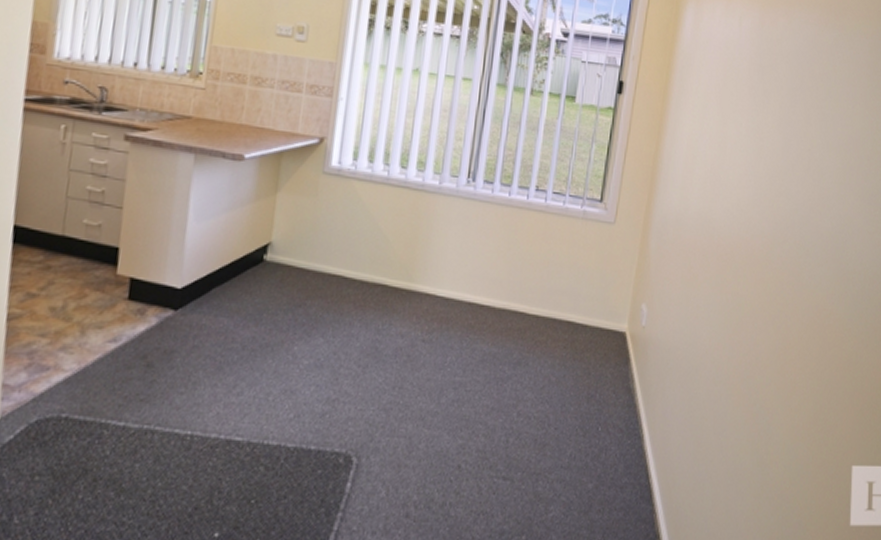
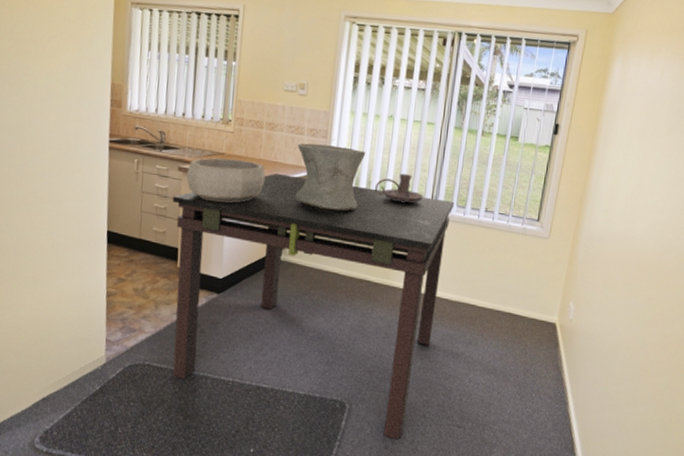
dining table: none [102,142,498,503] -> present [172,173,455,440]
decorative bowl: none [135,122,248,184] -> present [186,158,266,203]
vase: none [288,103,384,192] -> present [295,143,366,211]
candle holder: none [395,143,458,181] -> present [375,173,423,203]

